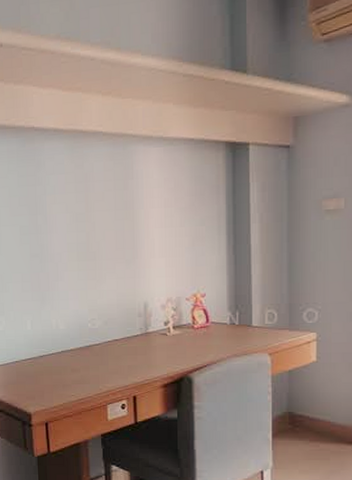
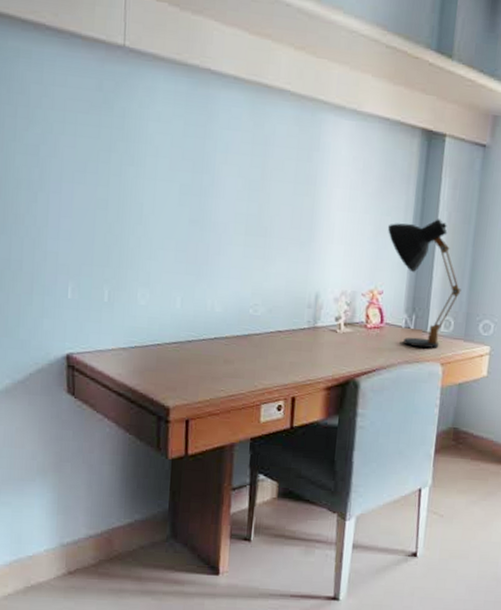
desk lamp: none [203,220,281,342] -> present [387,218,462,349]

